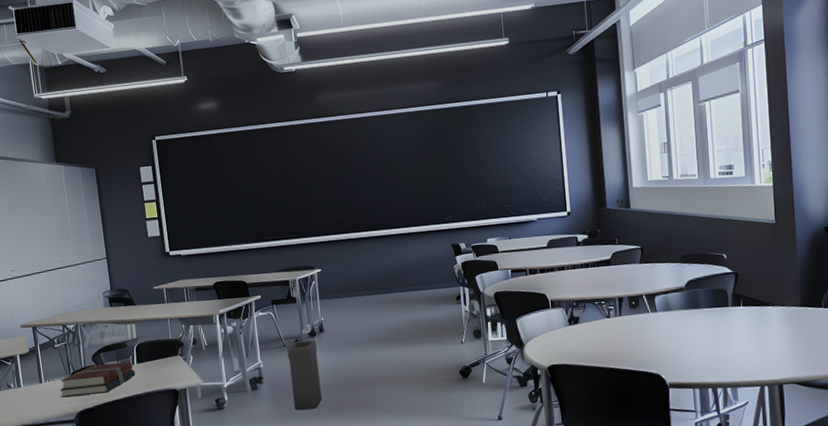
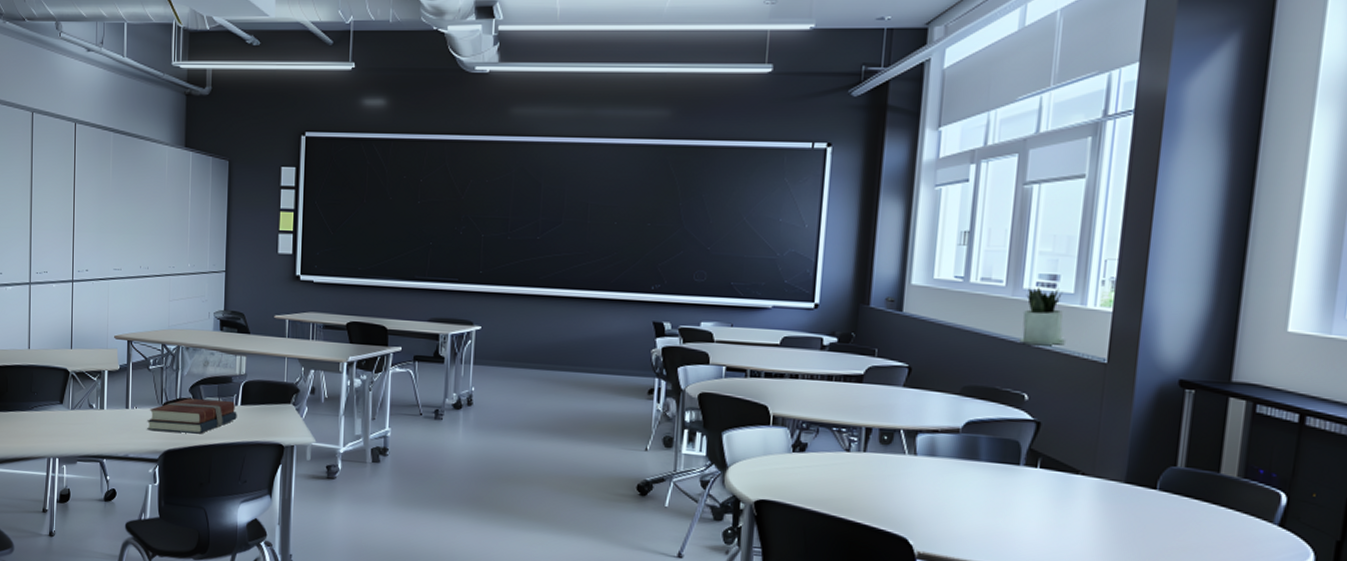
trash bin: present [287,340,322,410] -> none [421,412,461,500]
planter: none [713,174,745,219] -> present [1018,287,1065,346]

